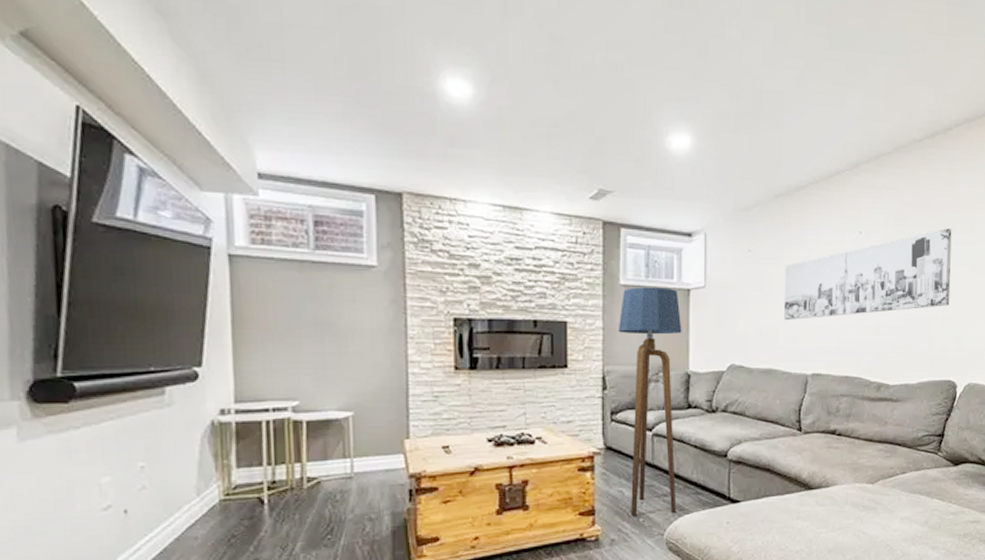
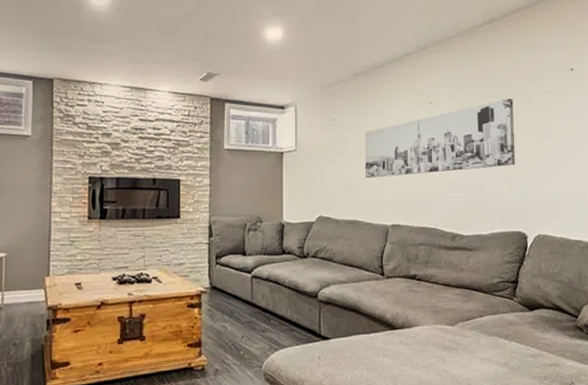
floor lamp: present [618,287,682,516] -> none [222,151,277,349]

